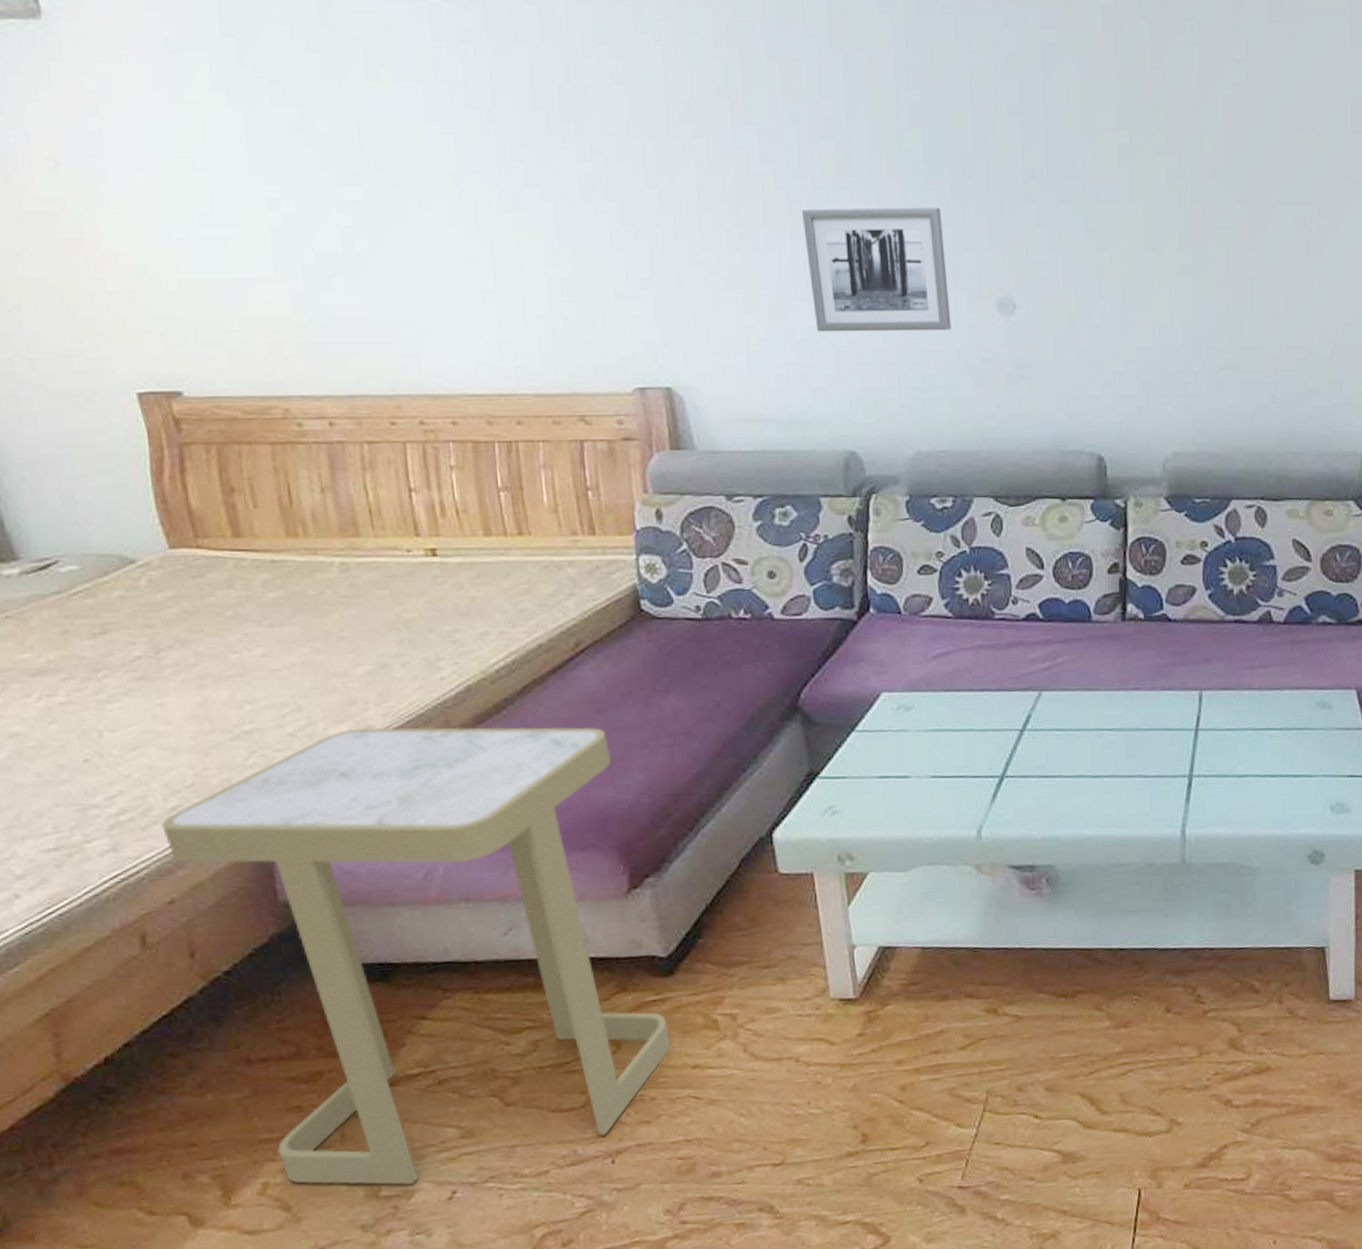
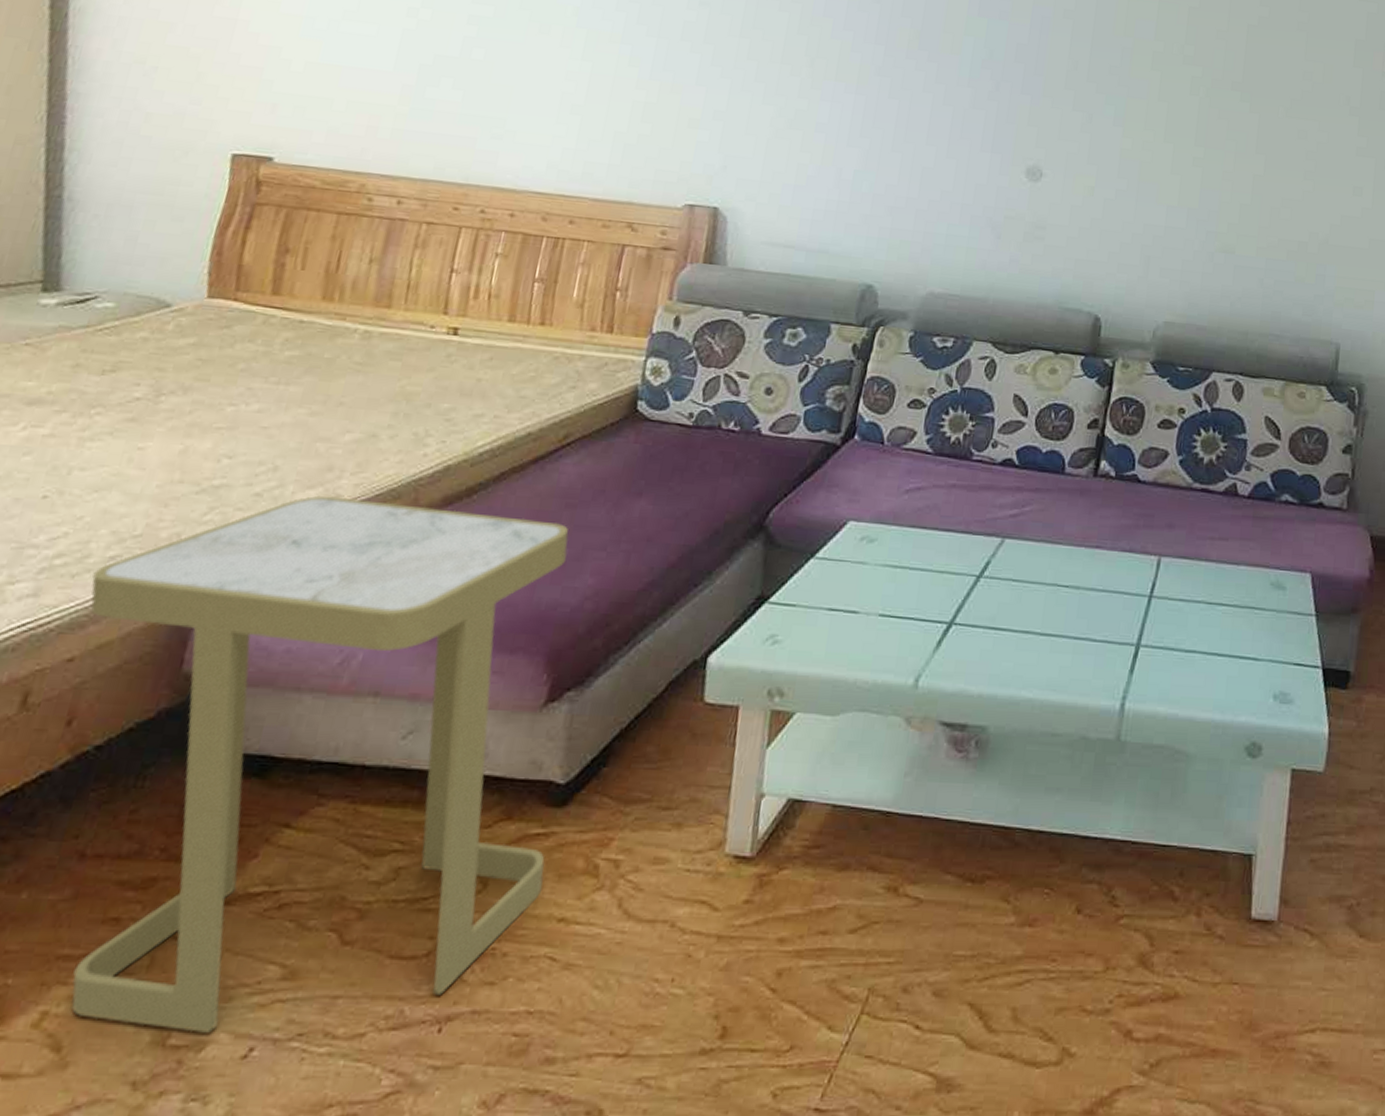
wall art: present [801,207,952,332] -> none [861,71,992,188]

